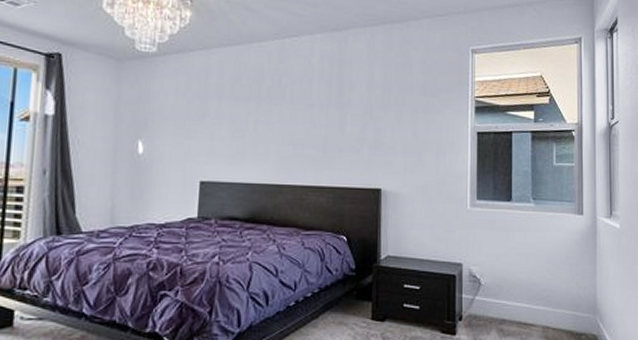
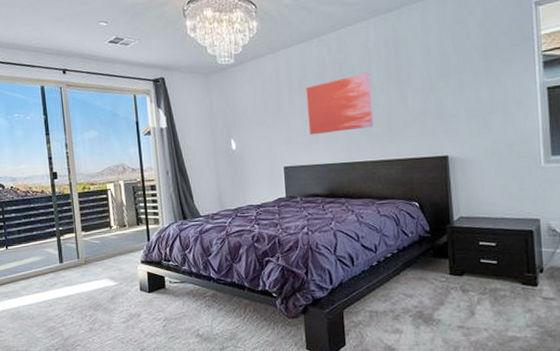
wall art: none [235,89,311,149] -> present [306,72,374,135]

